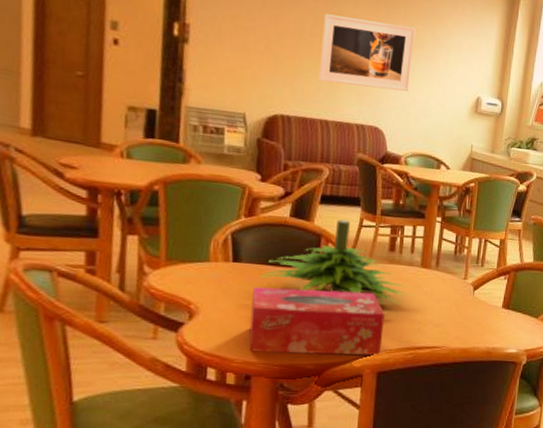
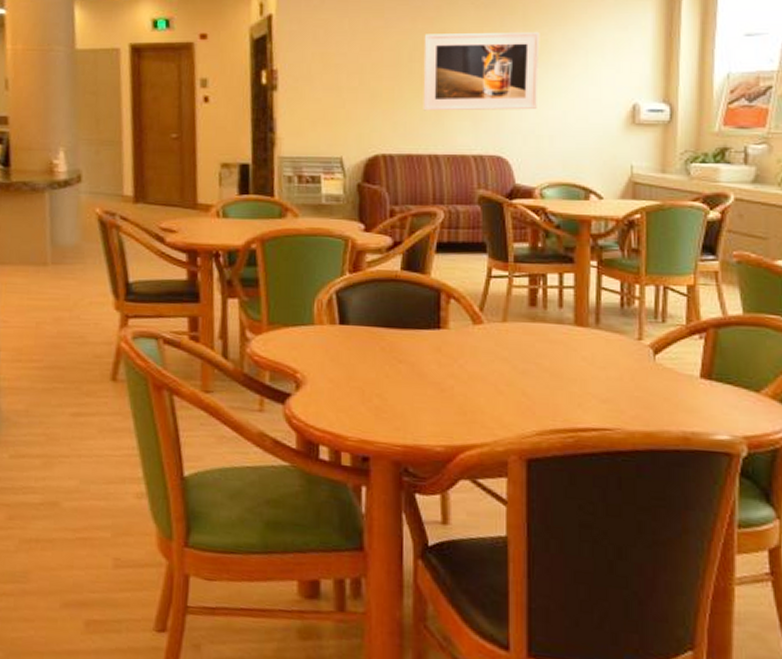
tissue box: present [249,287,385,356] -> none [364,352,530,438]
plant: present [259,219,413,304] -> none [370,270,567,373]

